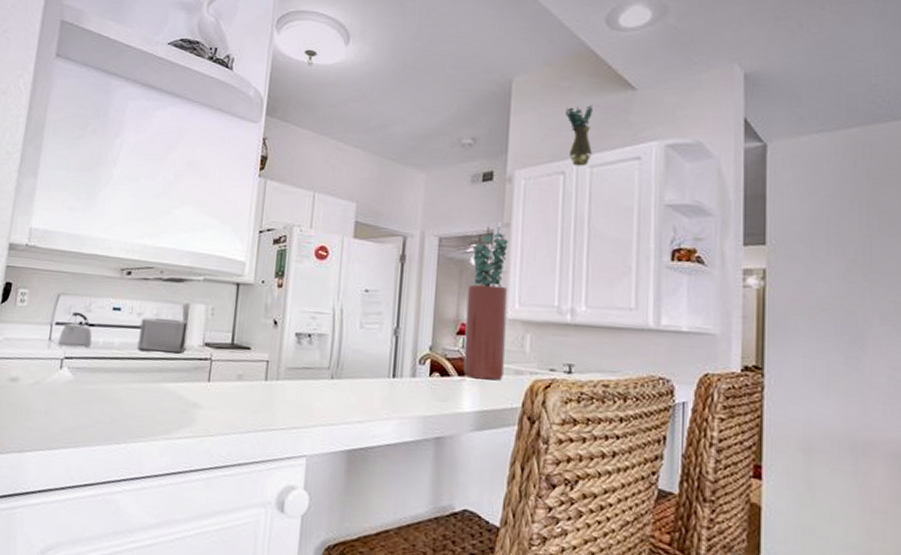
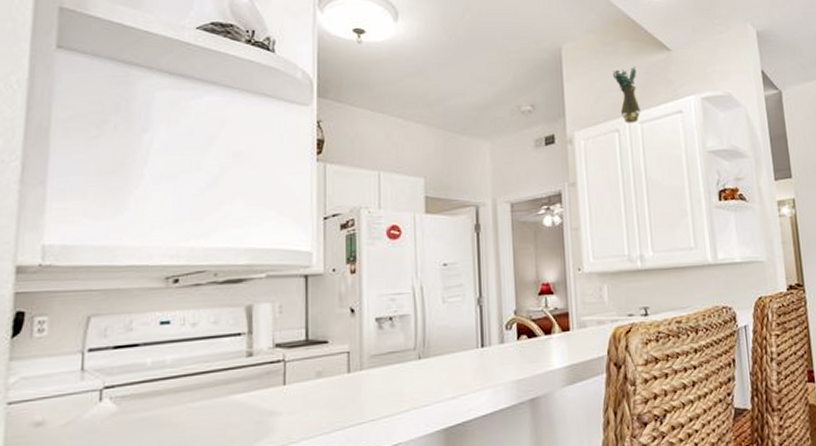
kettle: present [58,311,92,348] -> none [93,333,138,376]
toaster: present [137,316,189,354] -> none [193,322,254,365]
vase: present [463,226,508,381] -> none [542,187,588,335]

